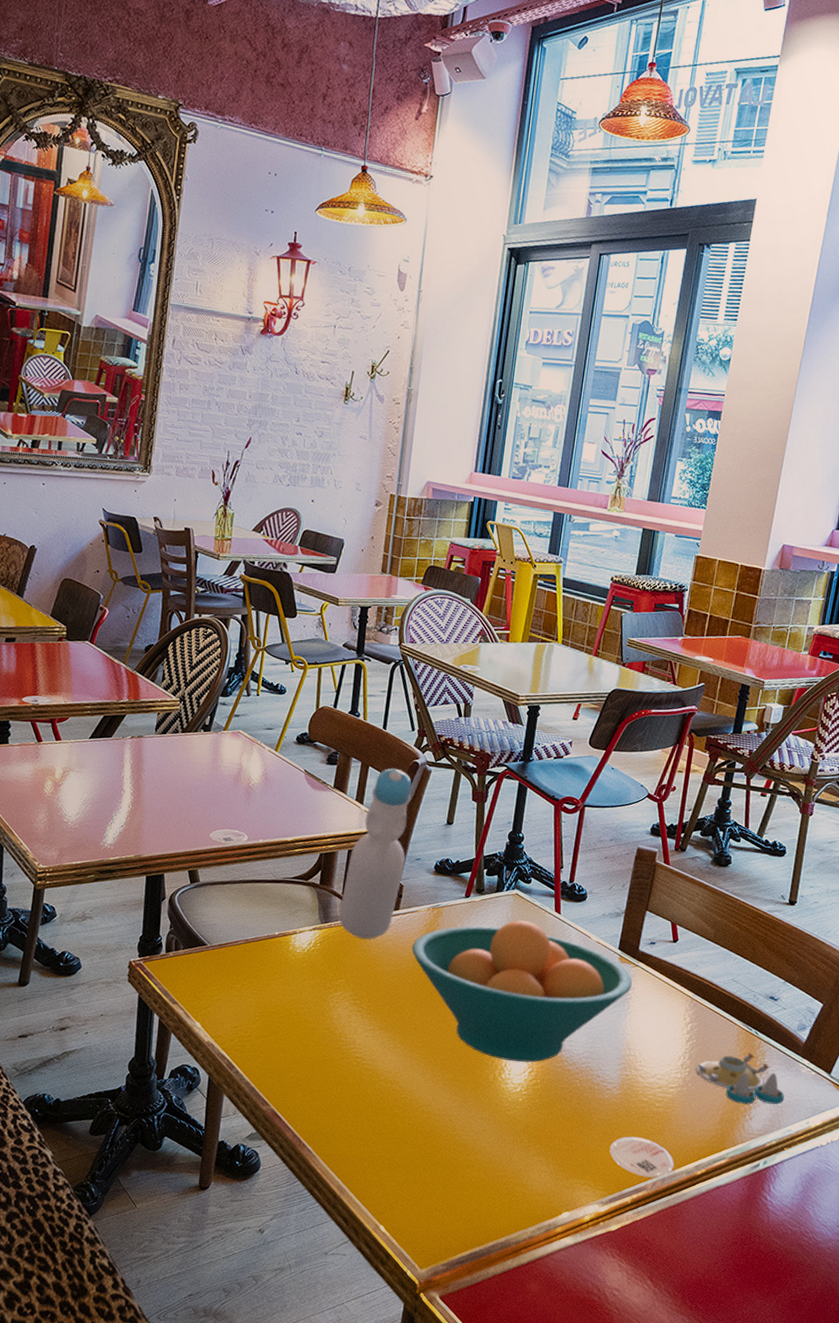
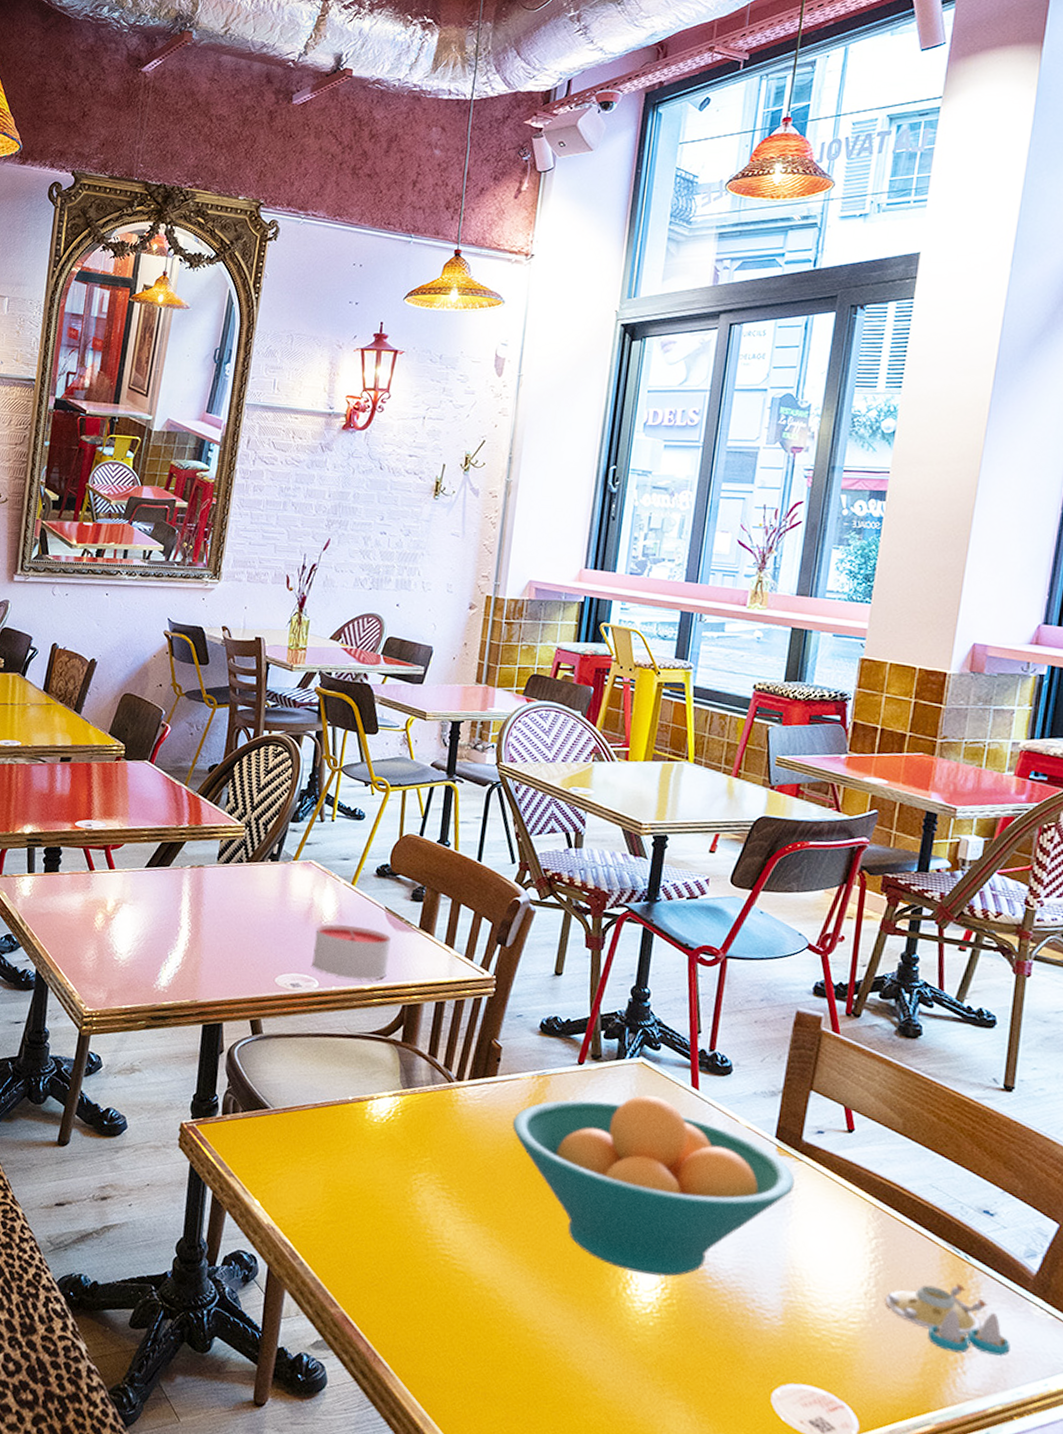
candle: none [242,786,310,834] -> present [312,924,391,980]
bottle: present [339,768,412,939] -> none [424,906,512,1110]

